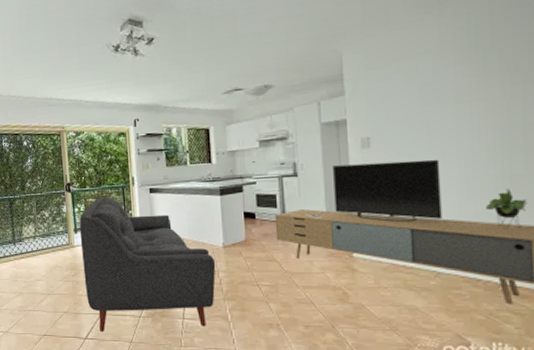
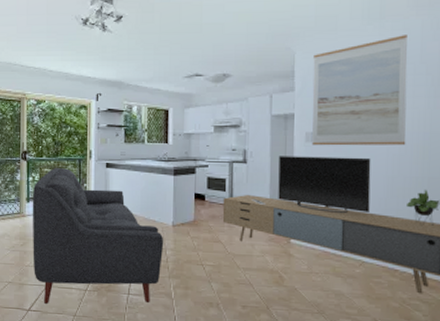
wall art: none [363,19,480,152] -> present [312,35,408,146]

